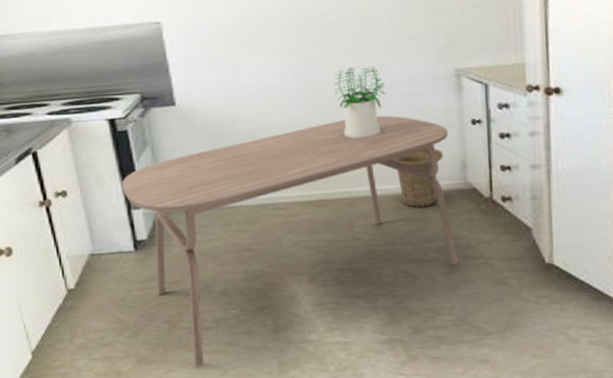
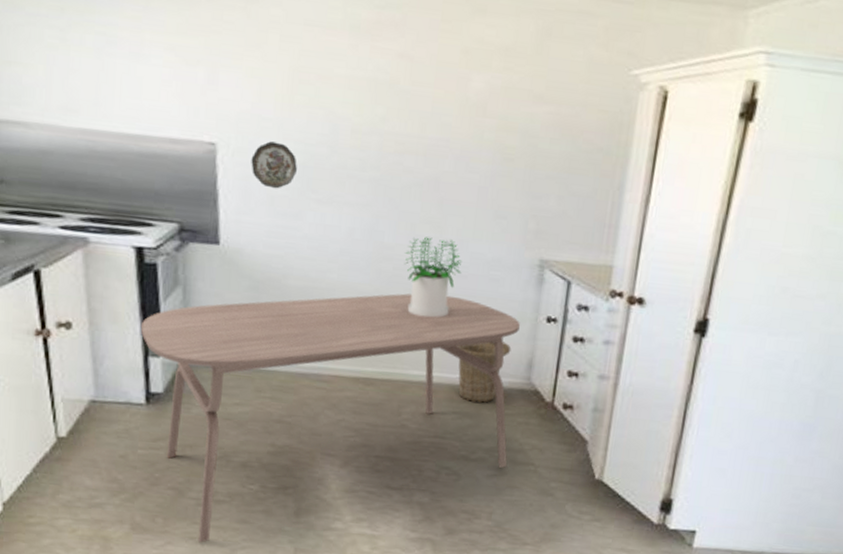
decorative plate: none [191,11,230,51] -> present [251,141,297,189]

